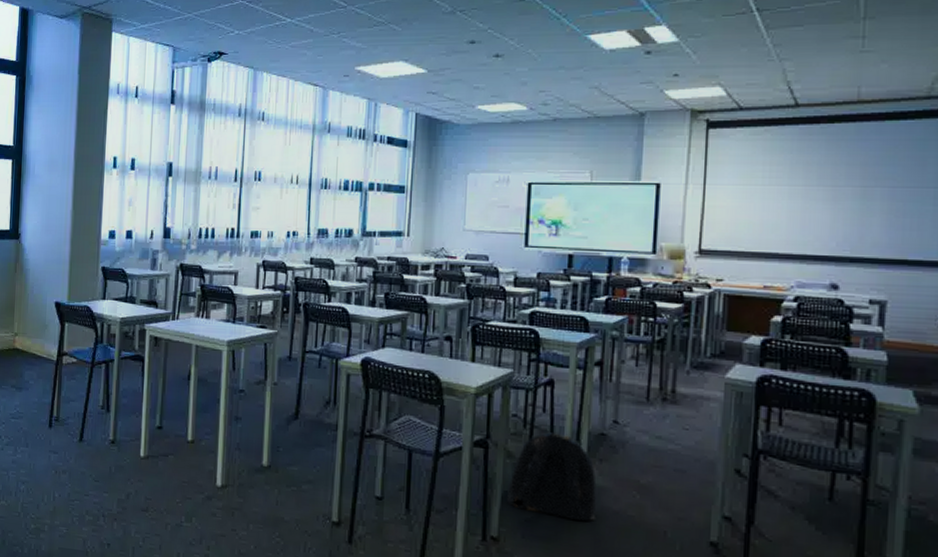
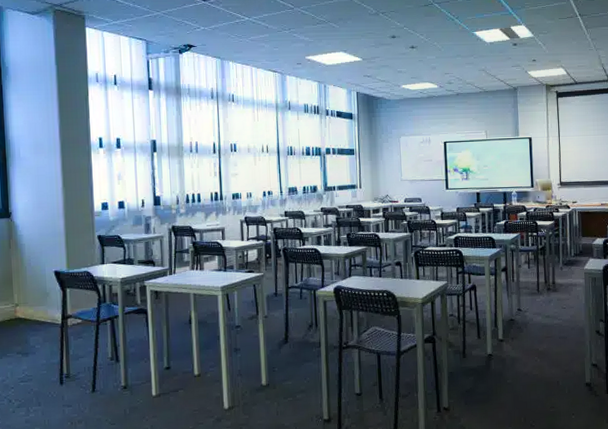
backpack: present [507,432,597,521] -> none [452,324,513,385]

